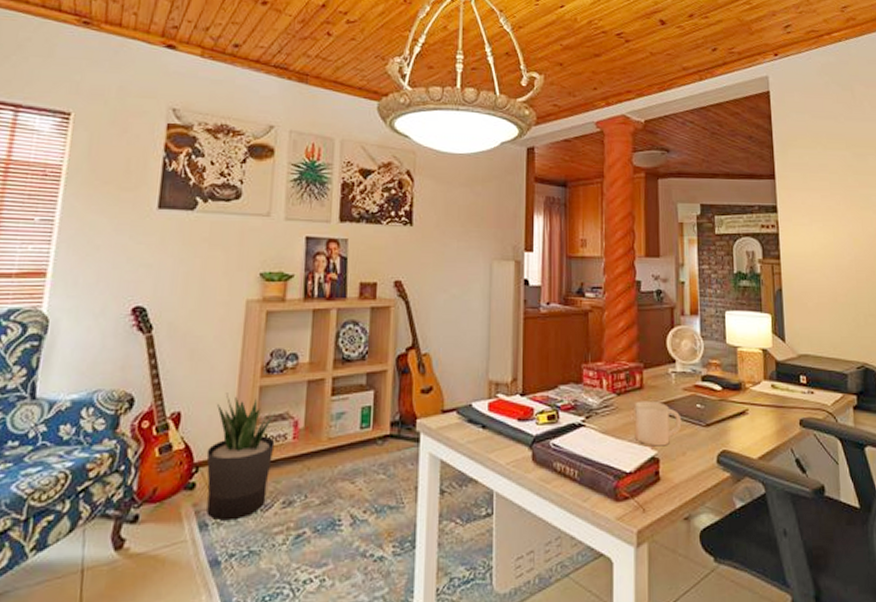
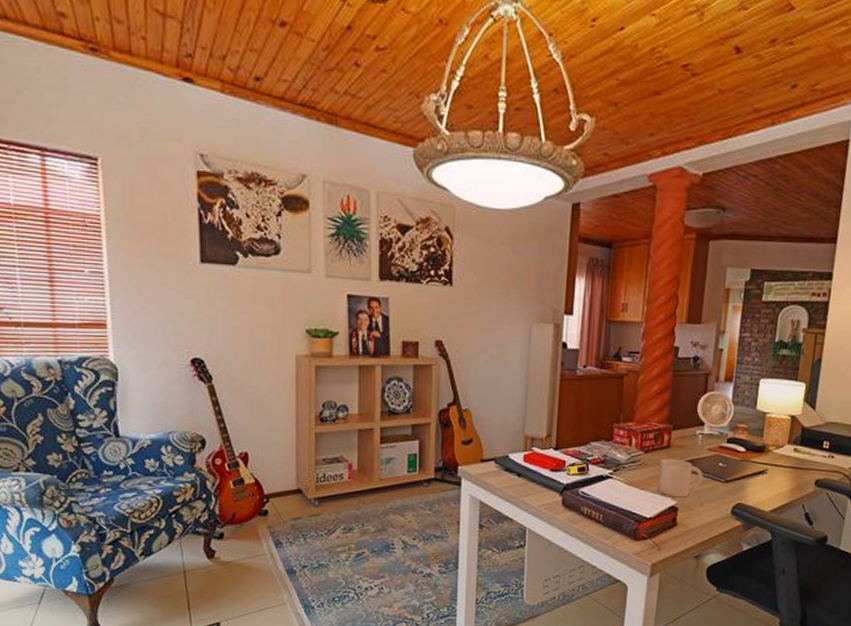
planter: present [206,393,275,521] -> none [274,437,333,541]

